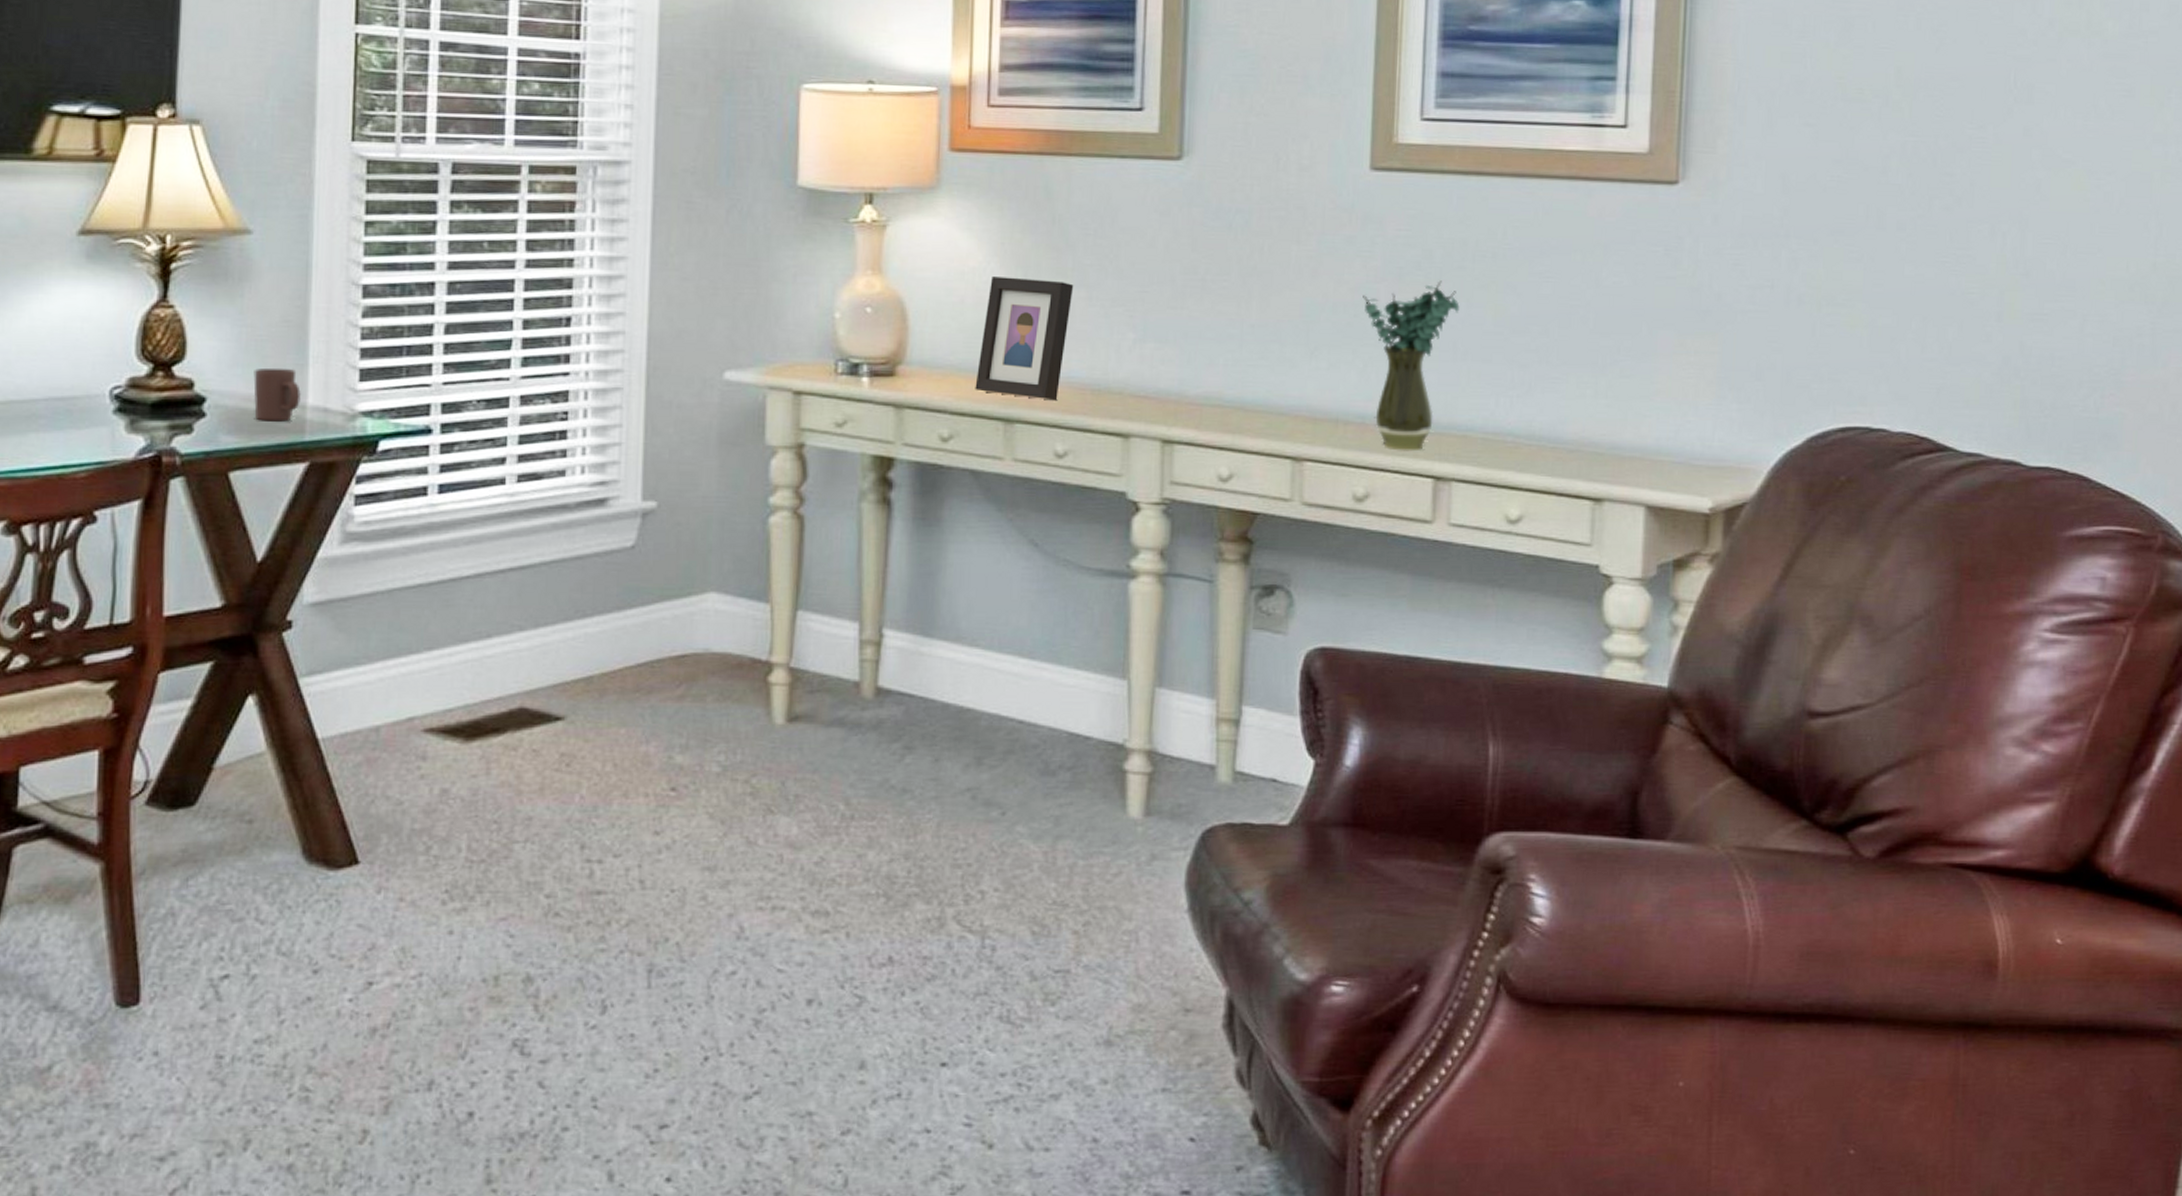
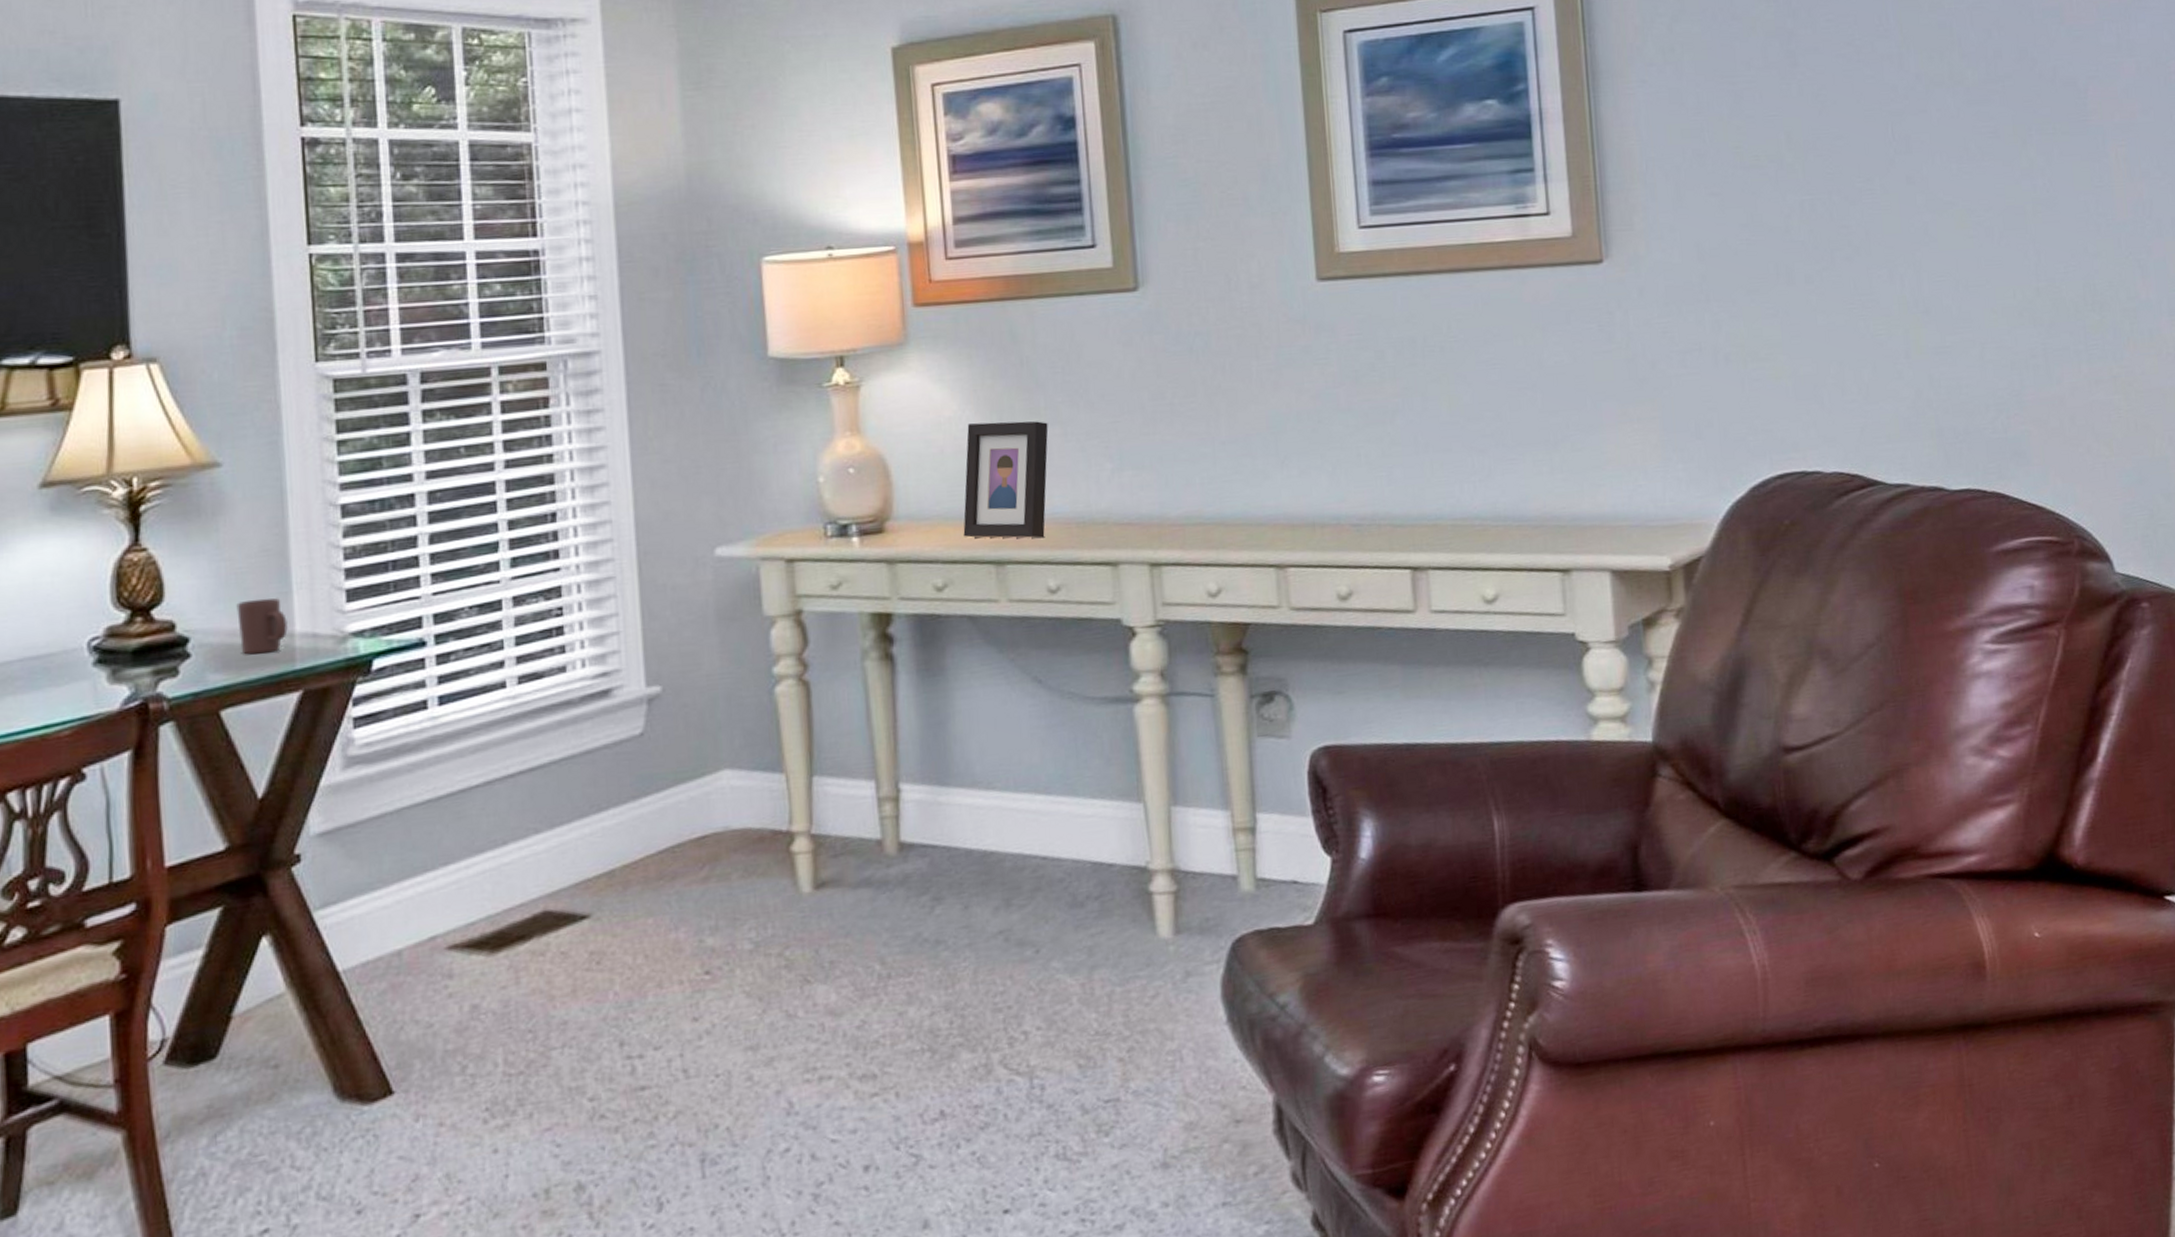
vase: present [1363,280,1460,452] -> none [1324,379,1416,547]

